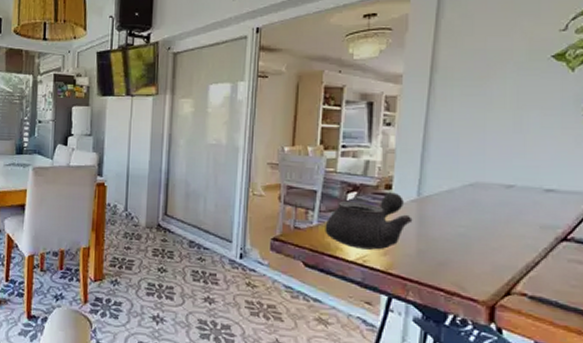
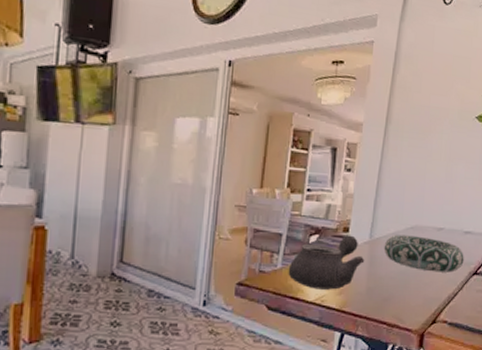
decorative bowl: none [436,192,546,237] -> present [384,235,464,272]

